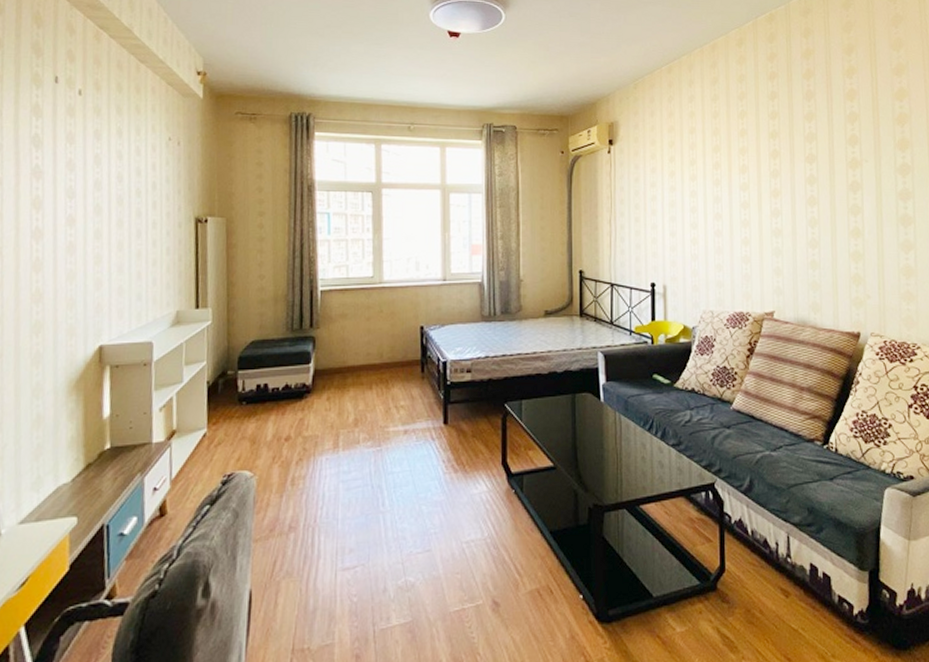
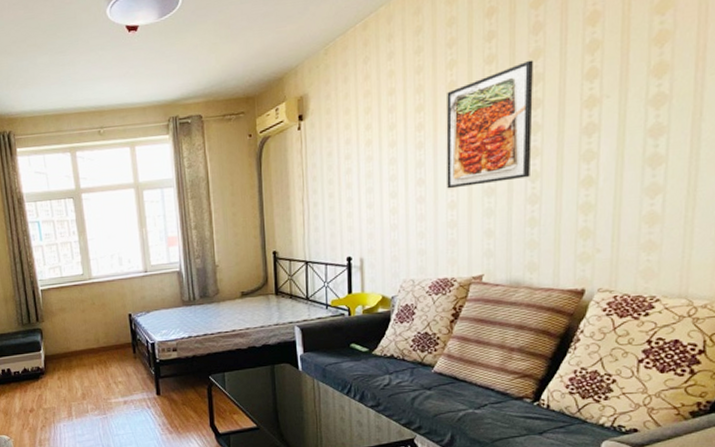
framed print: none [739,121,810,226] -> present [446,60,534,189]

